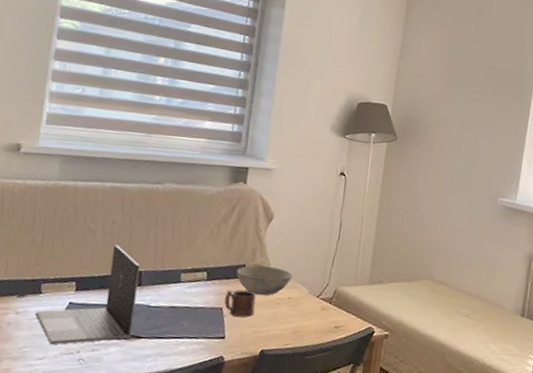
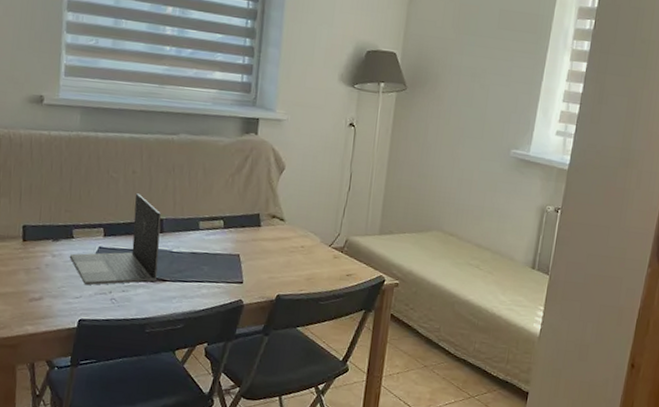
mug: present [225,290,256,318] -> none [241,238,271,264]
bowl: present [236,265,293,296] -> none [251,215,305,244]

